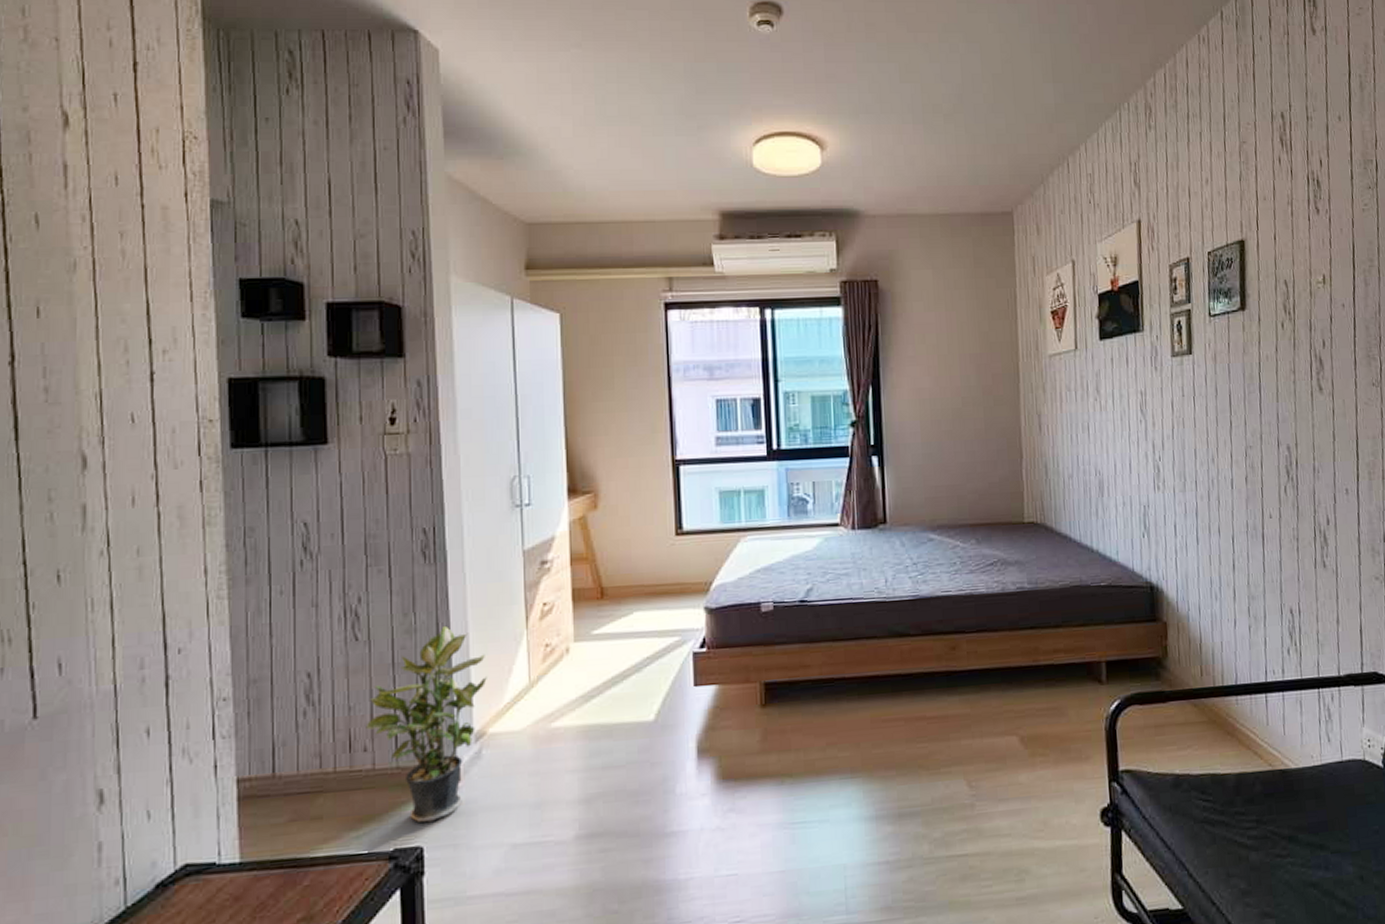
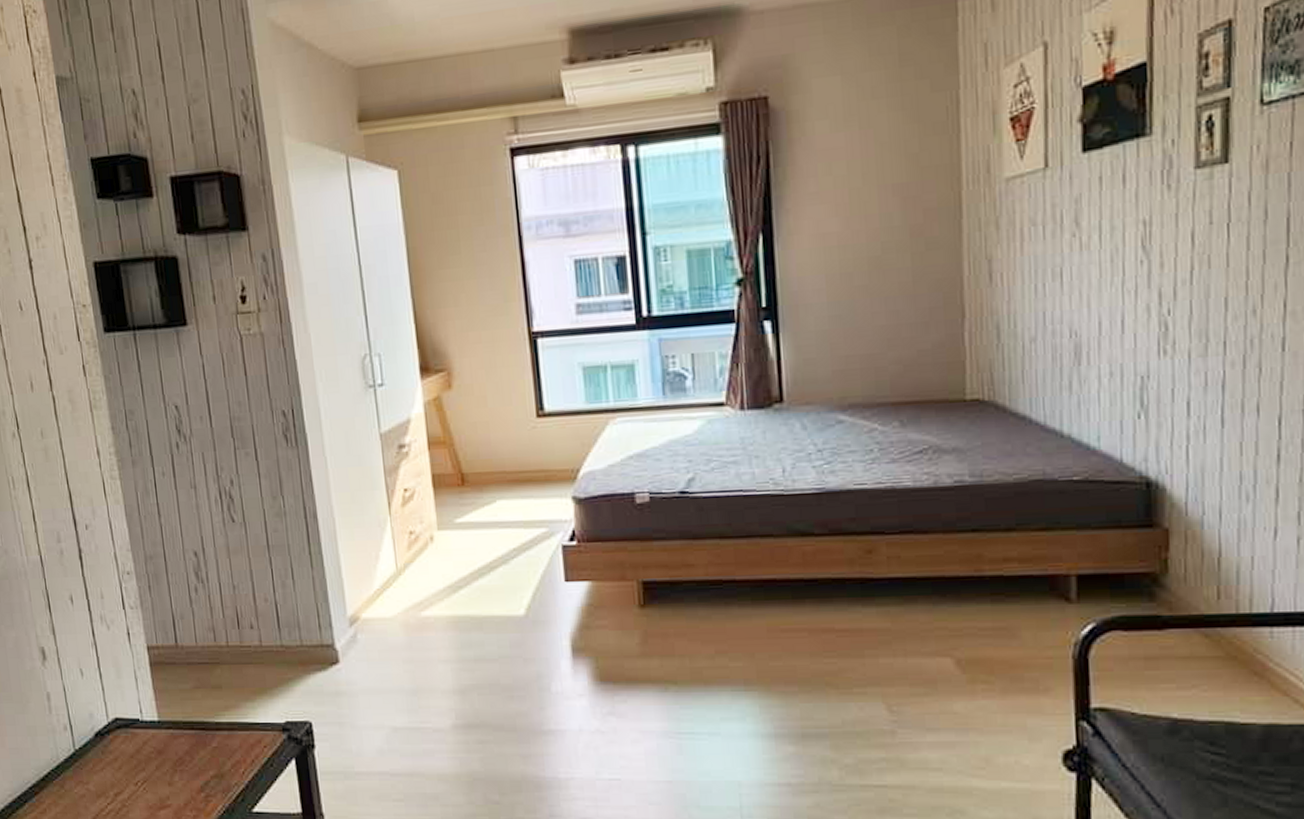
potted plant: present [365,625,487,823] -> none [250,509,356,700]

